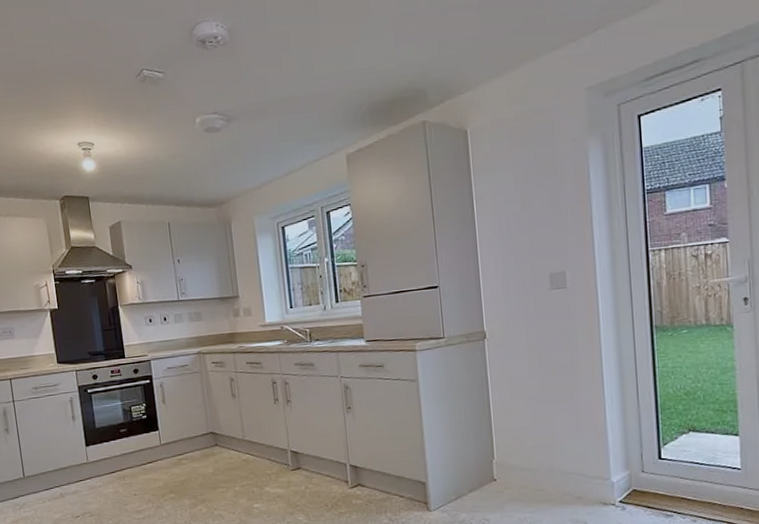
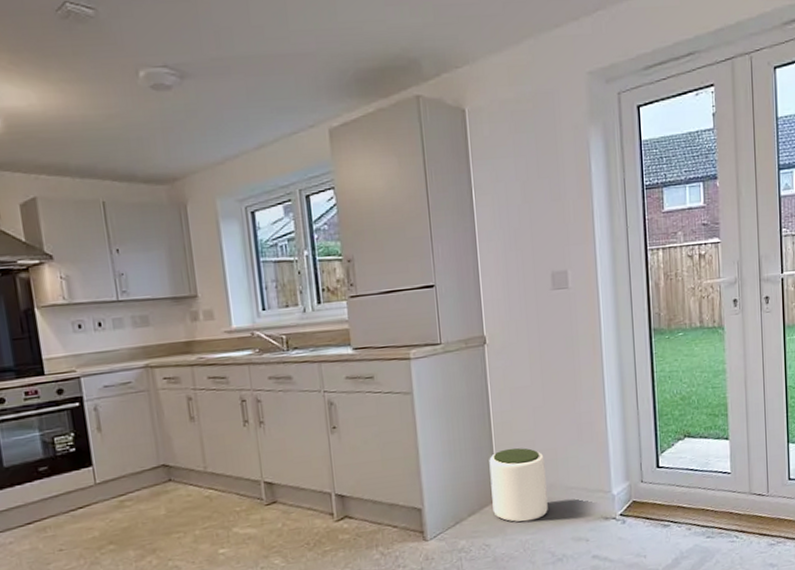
plant pot: none [488,433,546,501] -> present [489,447,548,522]

